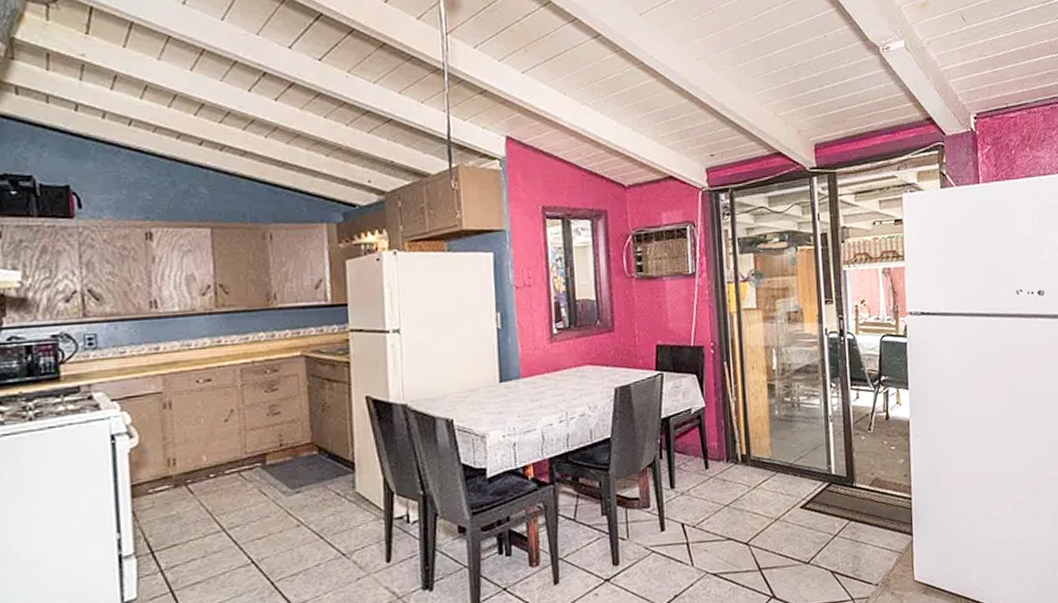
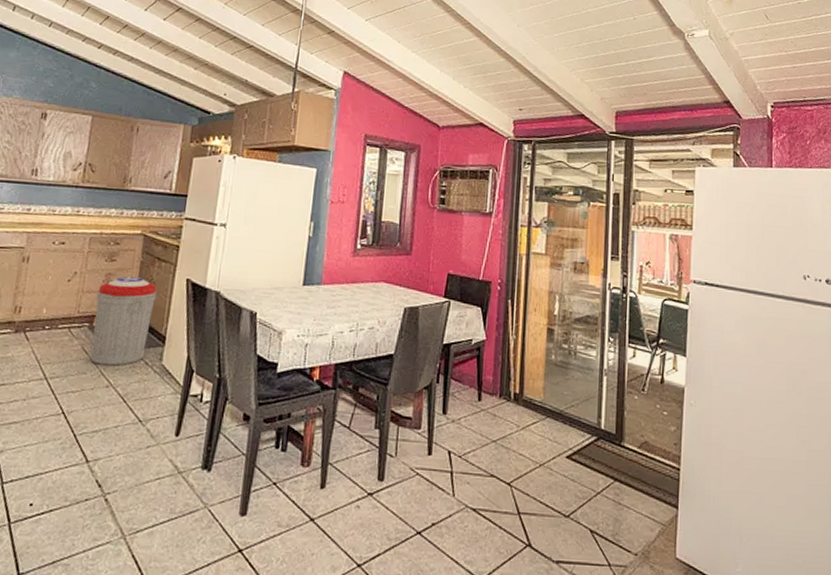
trash can: none [262,404,335,505] -> present [90,276,157,366]

